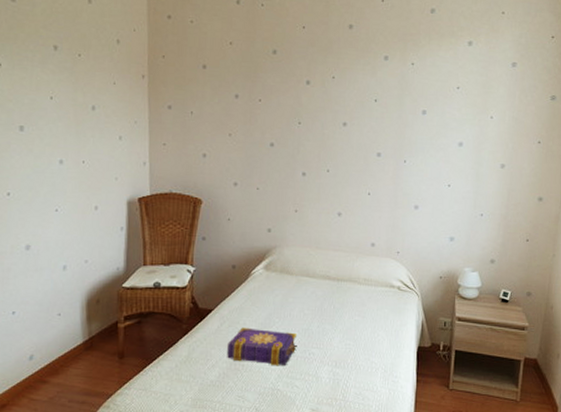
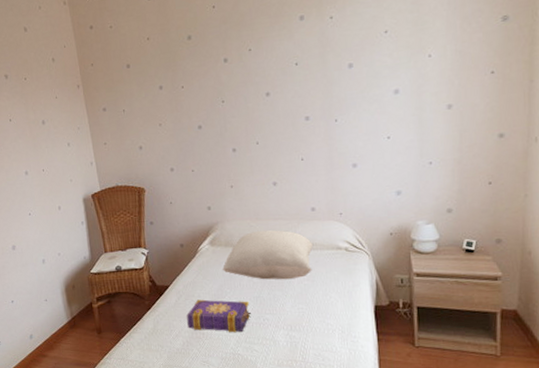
pillow: none [274,260,368,314] -> present [223,230,313,280]

